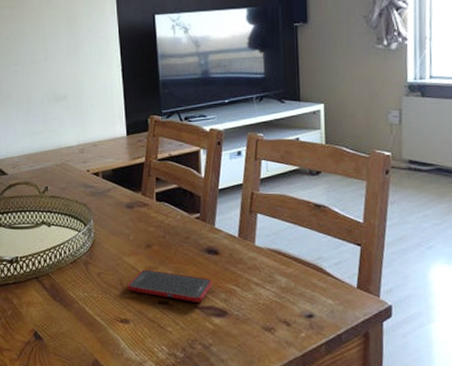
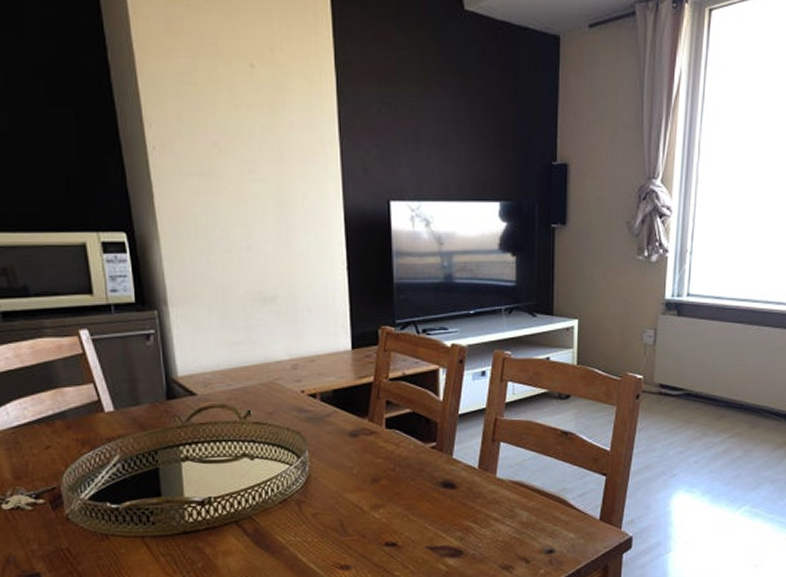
cell phone: present [128,269,213,302] -> none [349,507,448,543]

